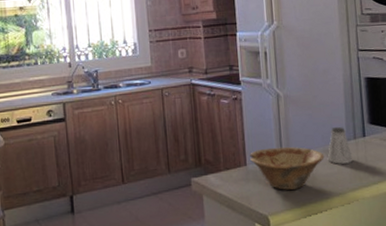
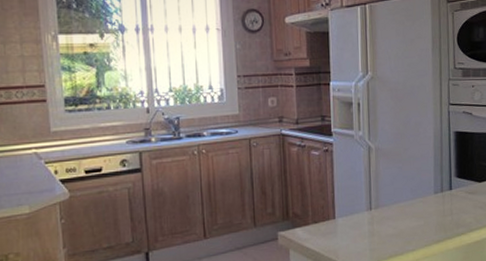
dish: present [250,146,325,191] -> none [339,199,412,244]
saltshaker: present [327,126,354,164] -> none [415,179,440,217]

